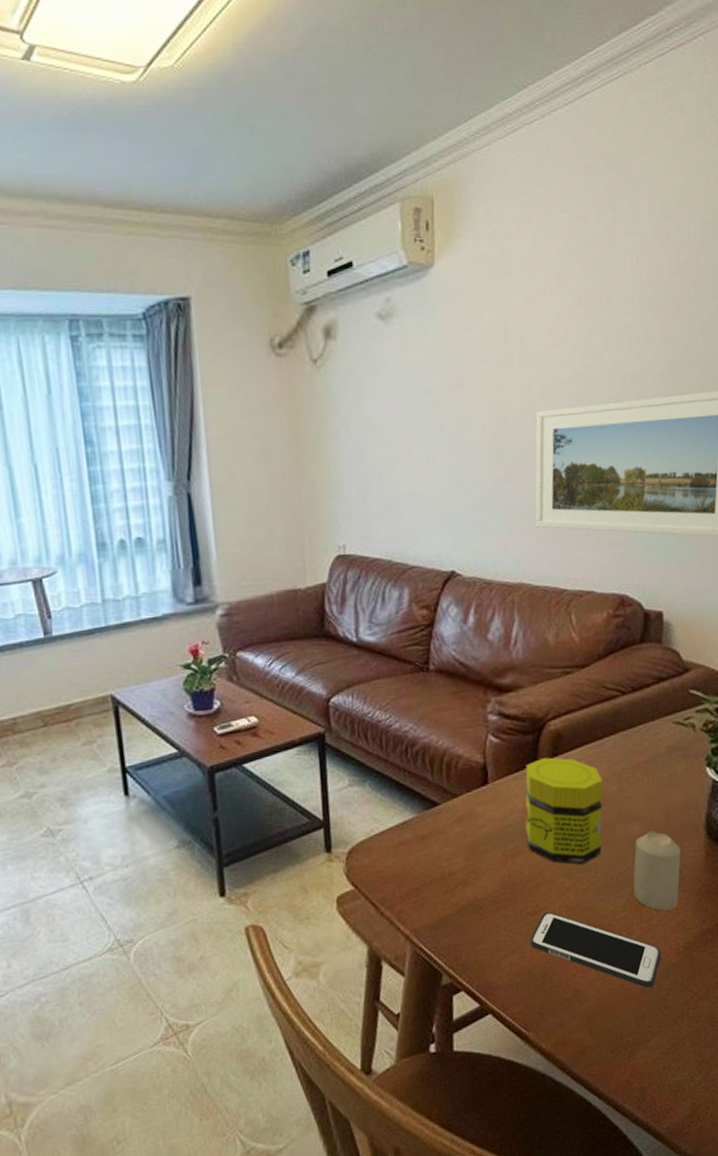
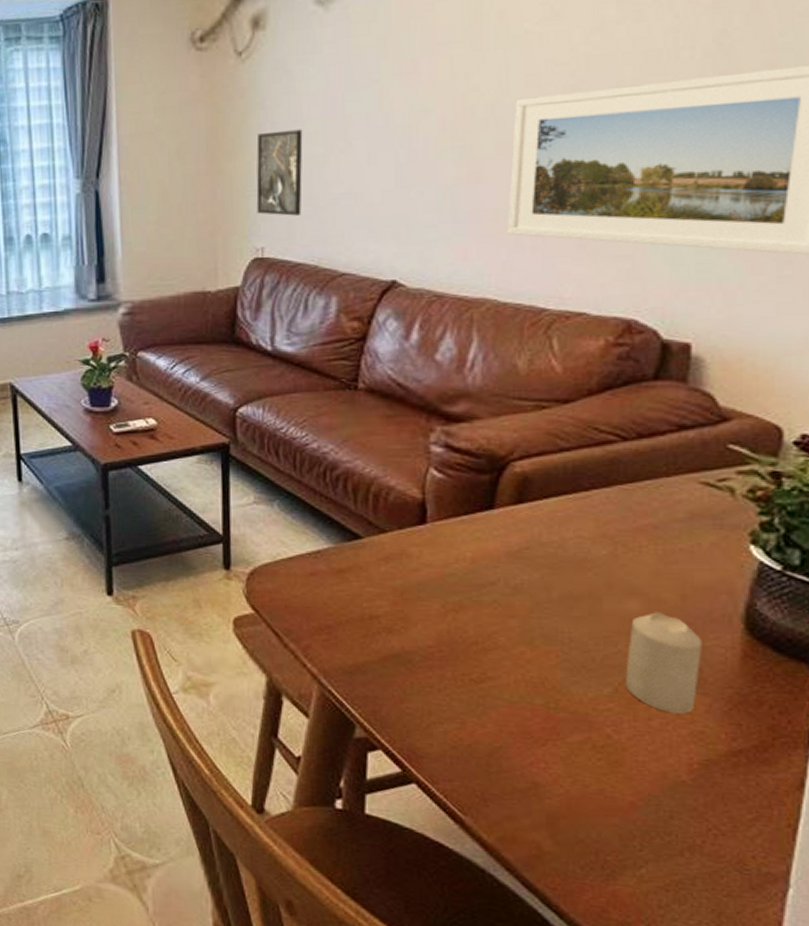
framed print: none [334,434,376,515] -> present [256,129,303,216]
jar: present [525,757,603,865] -> none [474,503,588,637]
cell phone: present [530,912,661,988] -> none [472,683,663,804]

